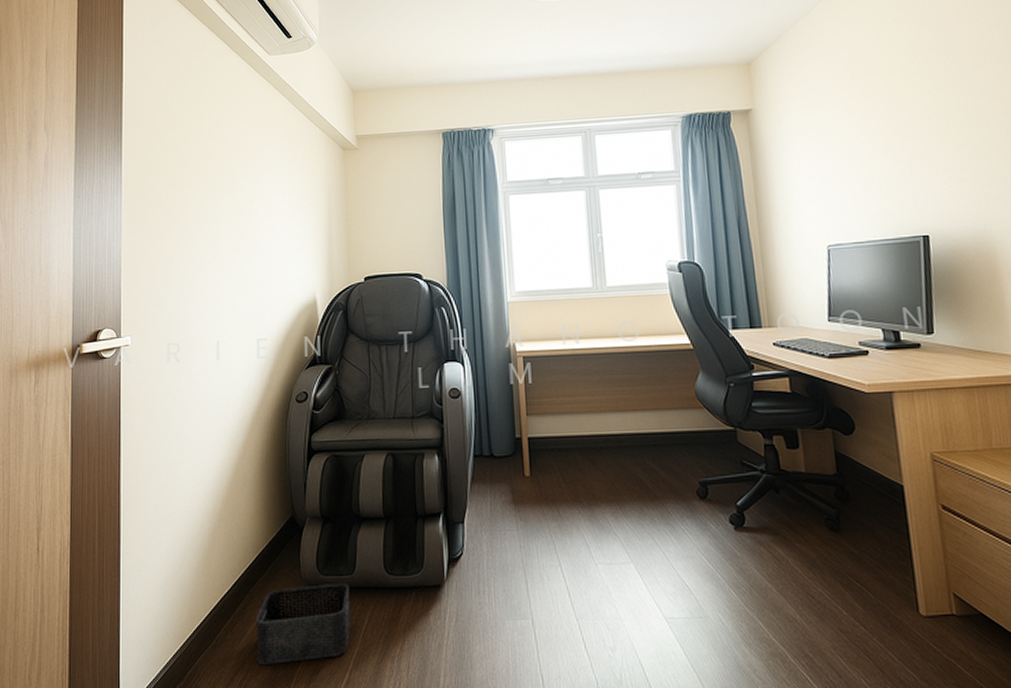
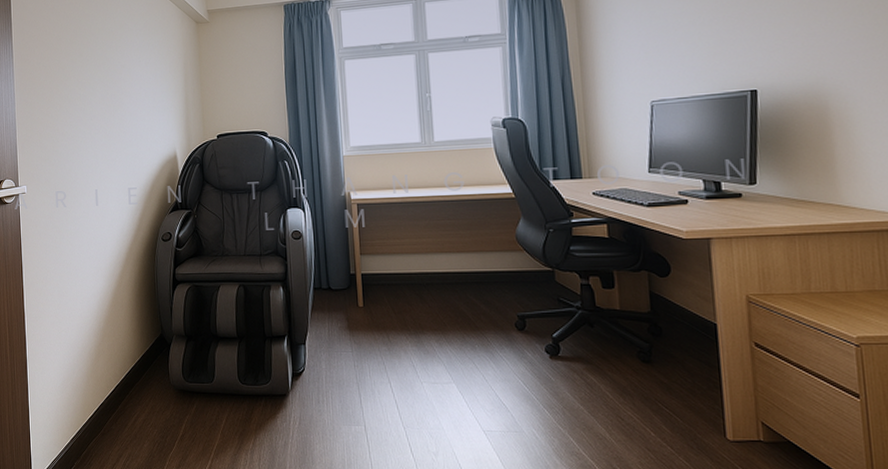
storage bin: present [257,582,352,664] -> none [135,389,212,451]

